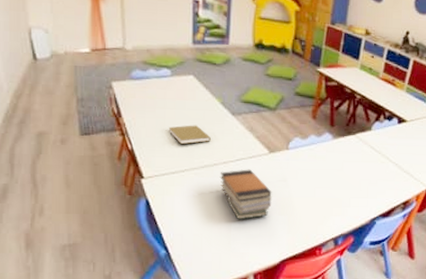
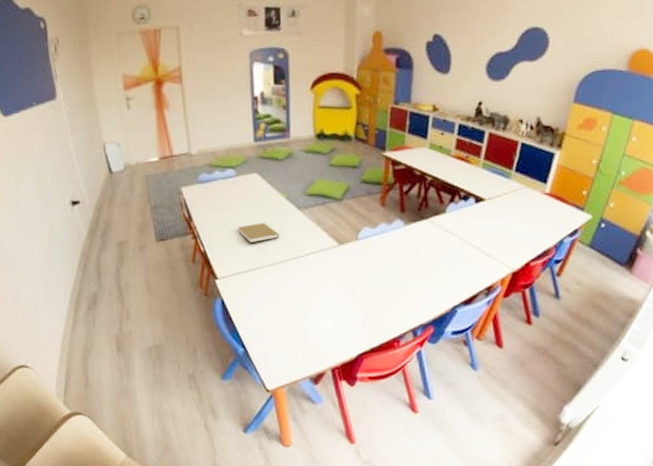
book stack: present [219,169,272,220] -> none [290,263,345,315]

